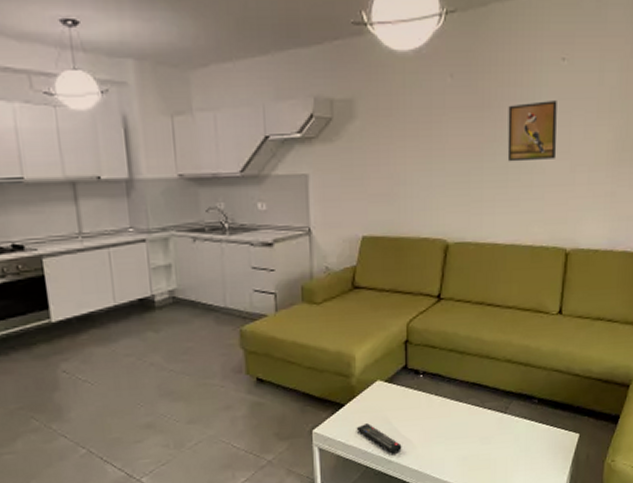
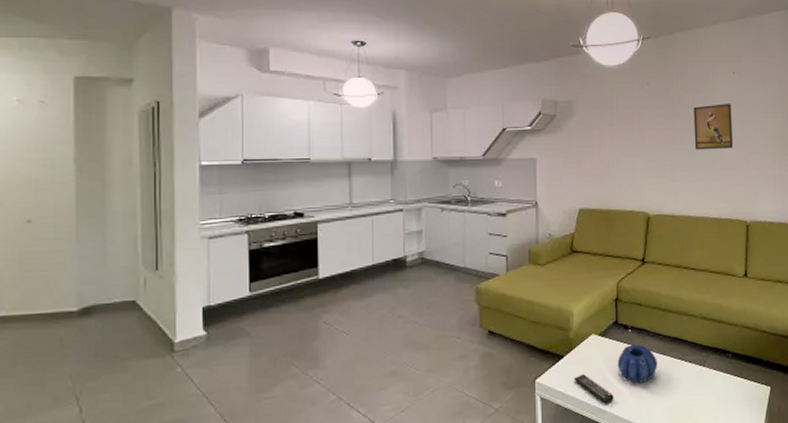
decorative bowl: none [406,390,452,432] -> present [617,344,658,383]

